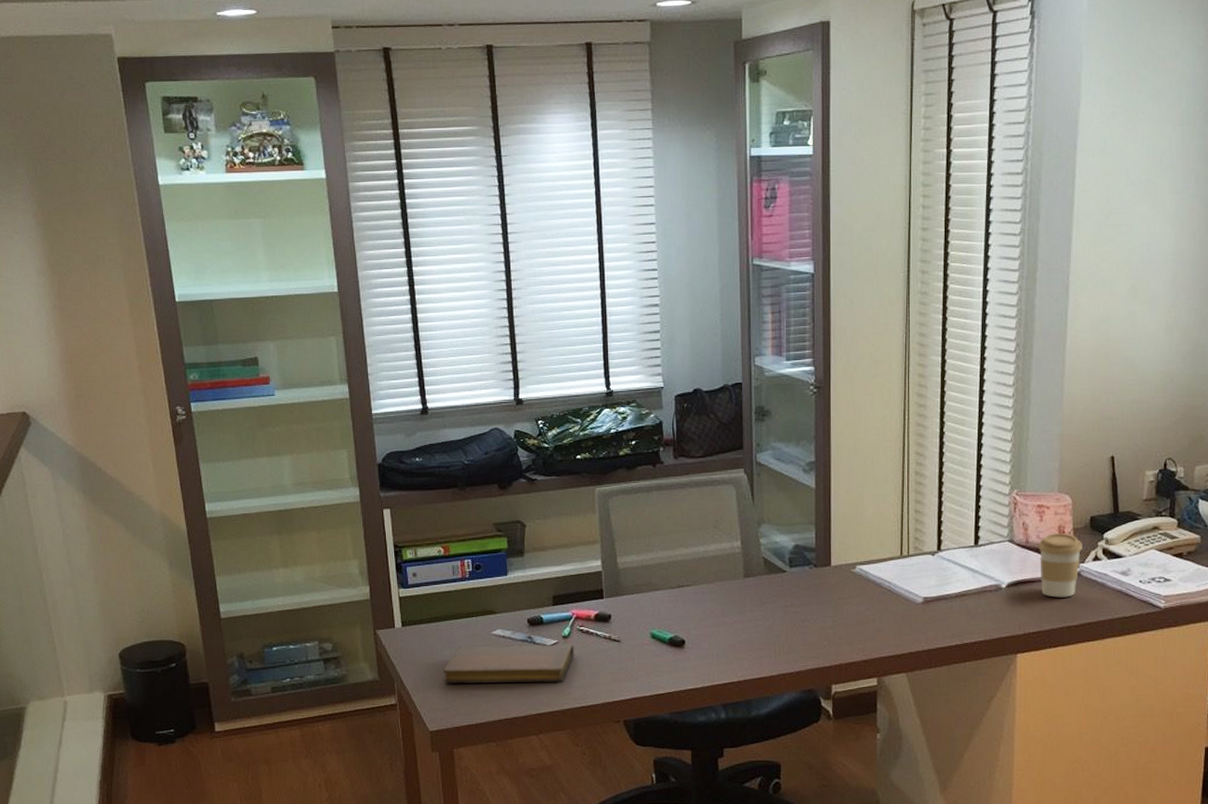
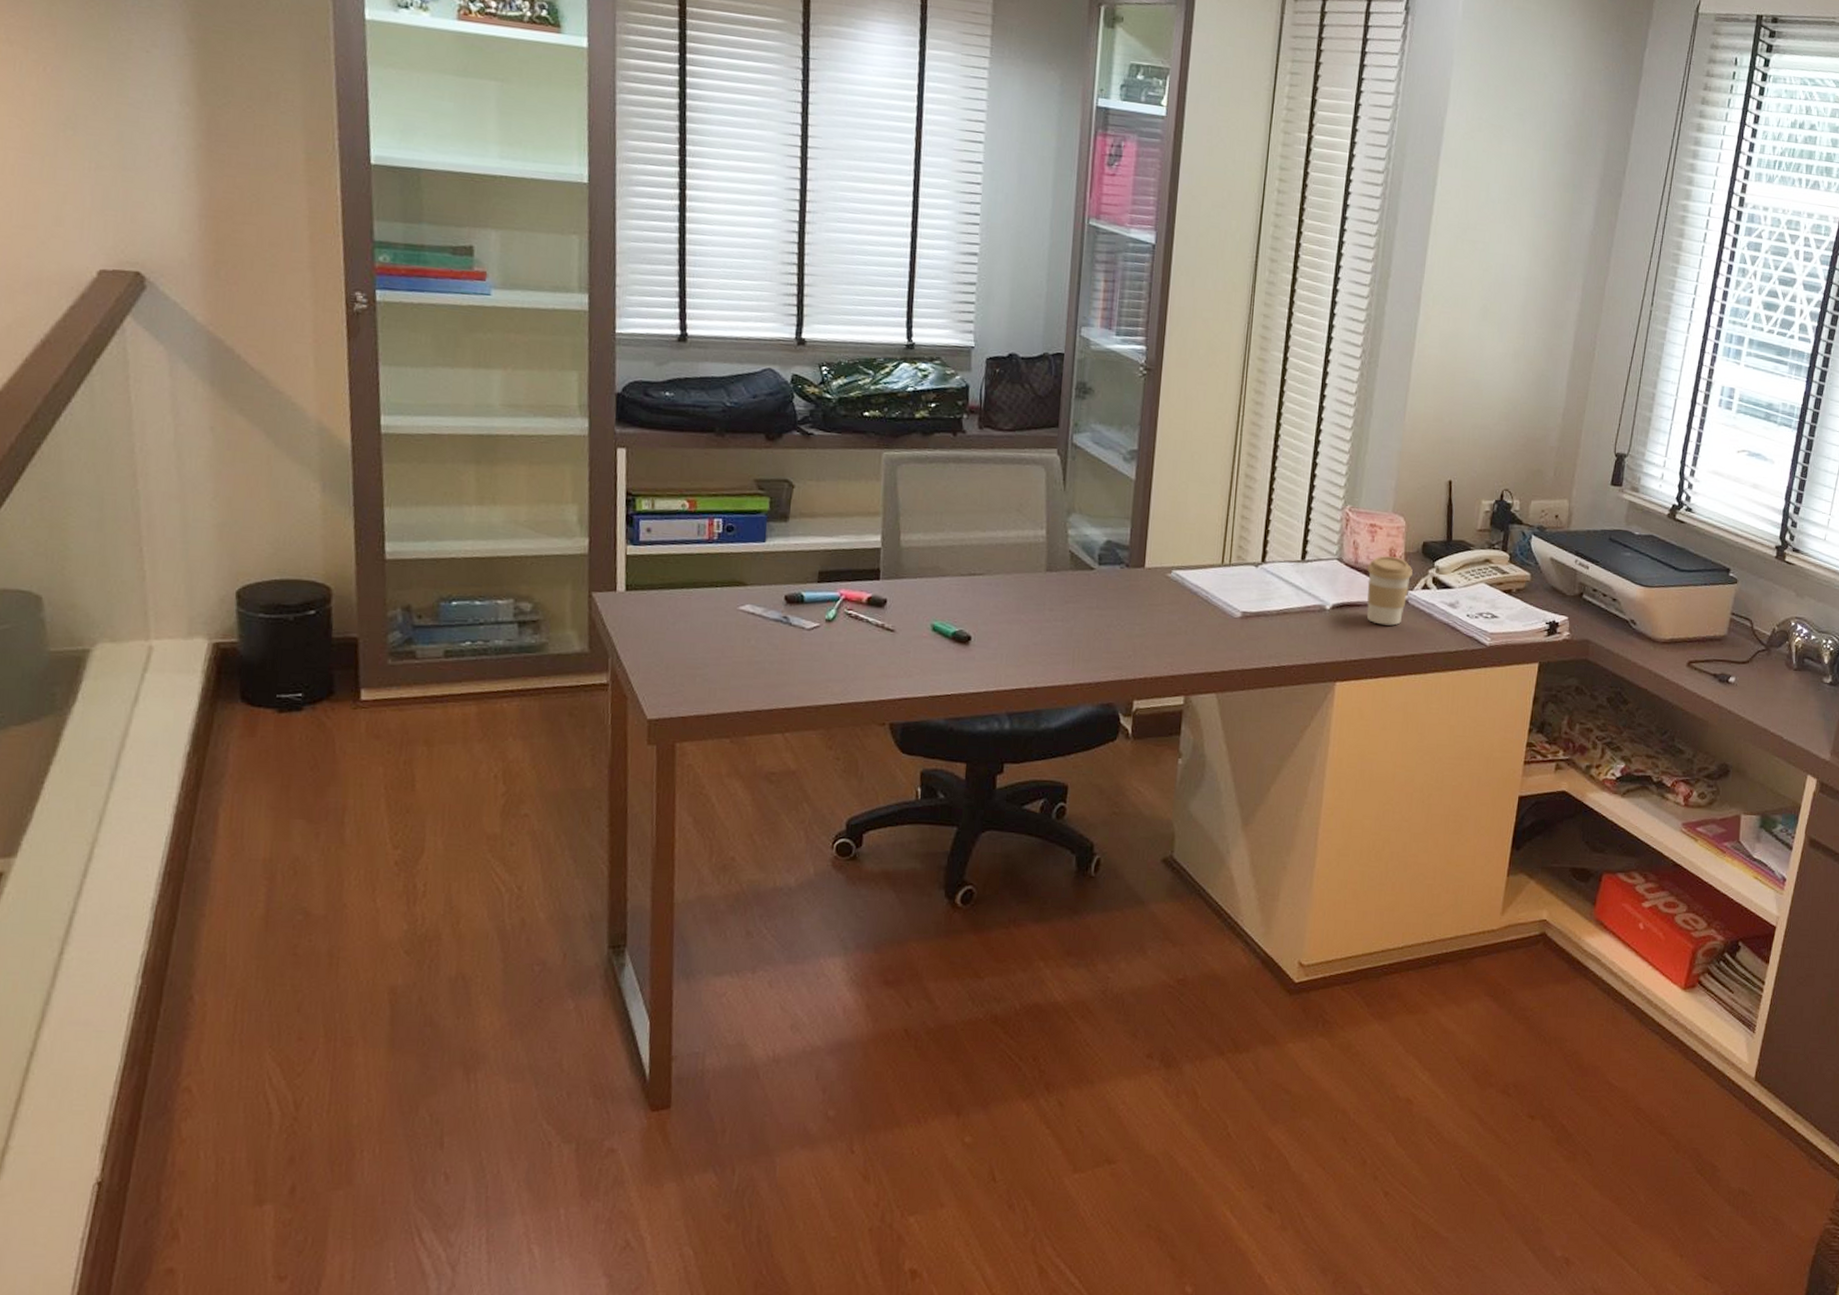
notebook: present [444,644,574,683] -> none [672,621,838,673]

